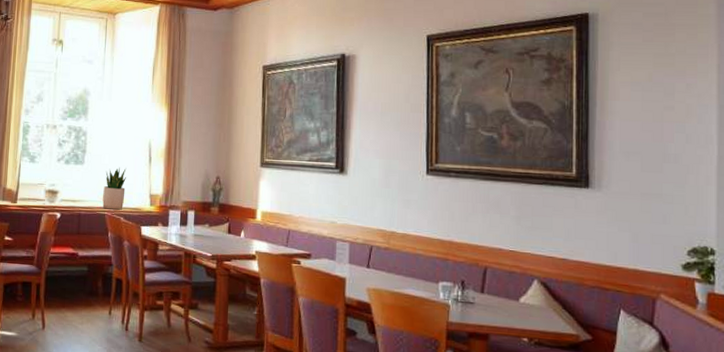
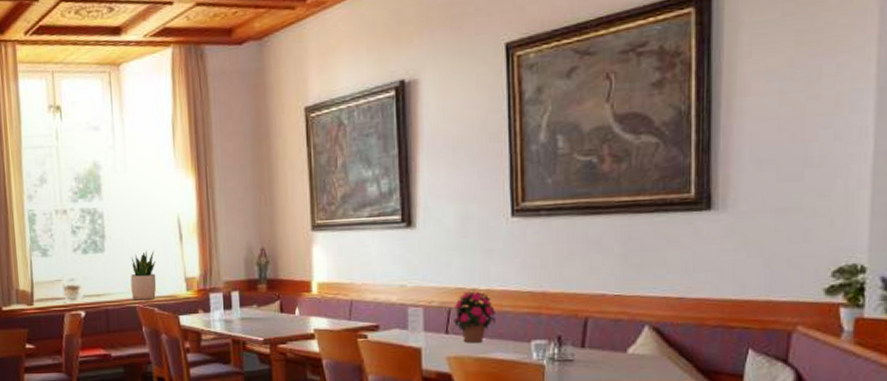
potted flower: none [374,233,410,279] -> present [454,291,495,343]

